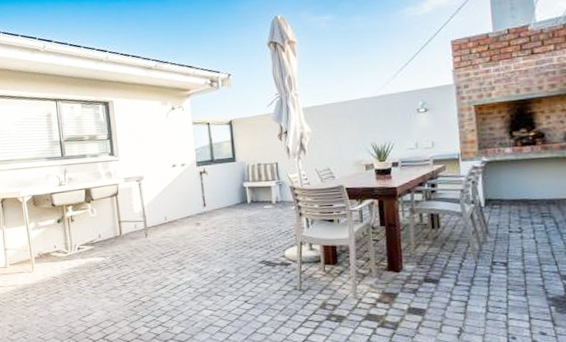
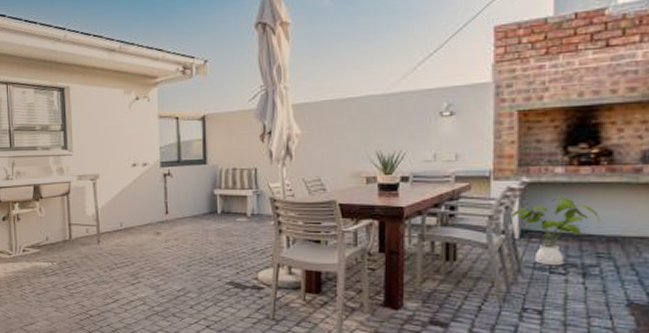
house plant: none [475,171,540,227] -> present [509,197,599,266]

